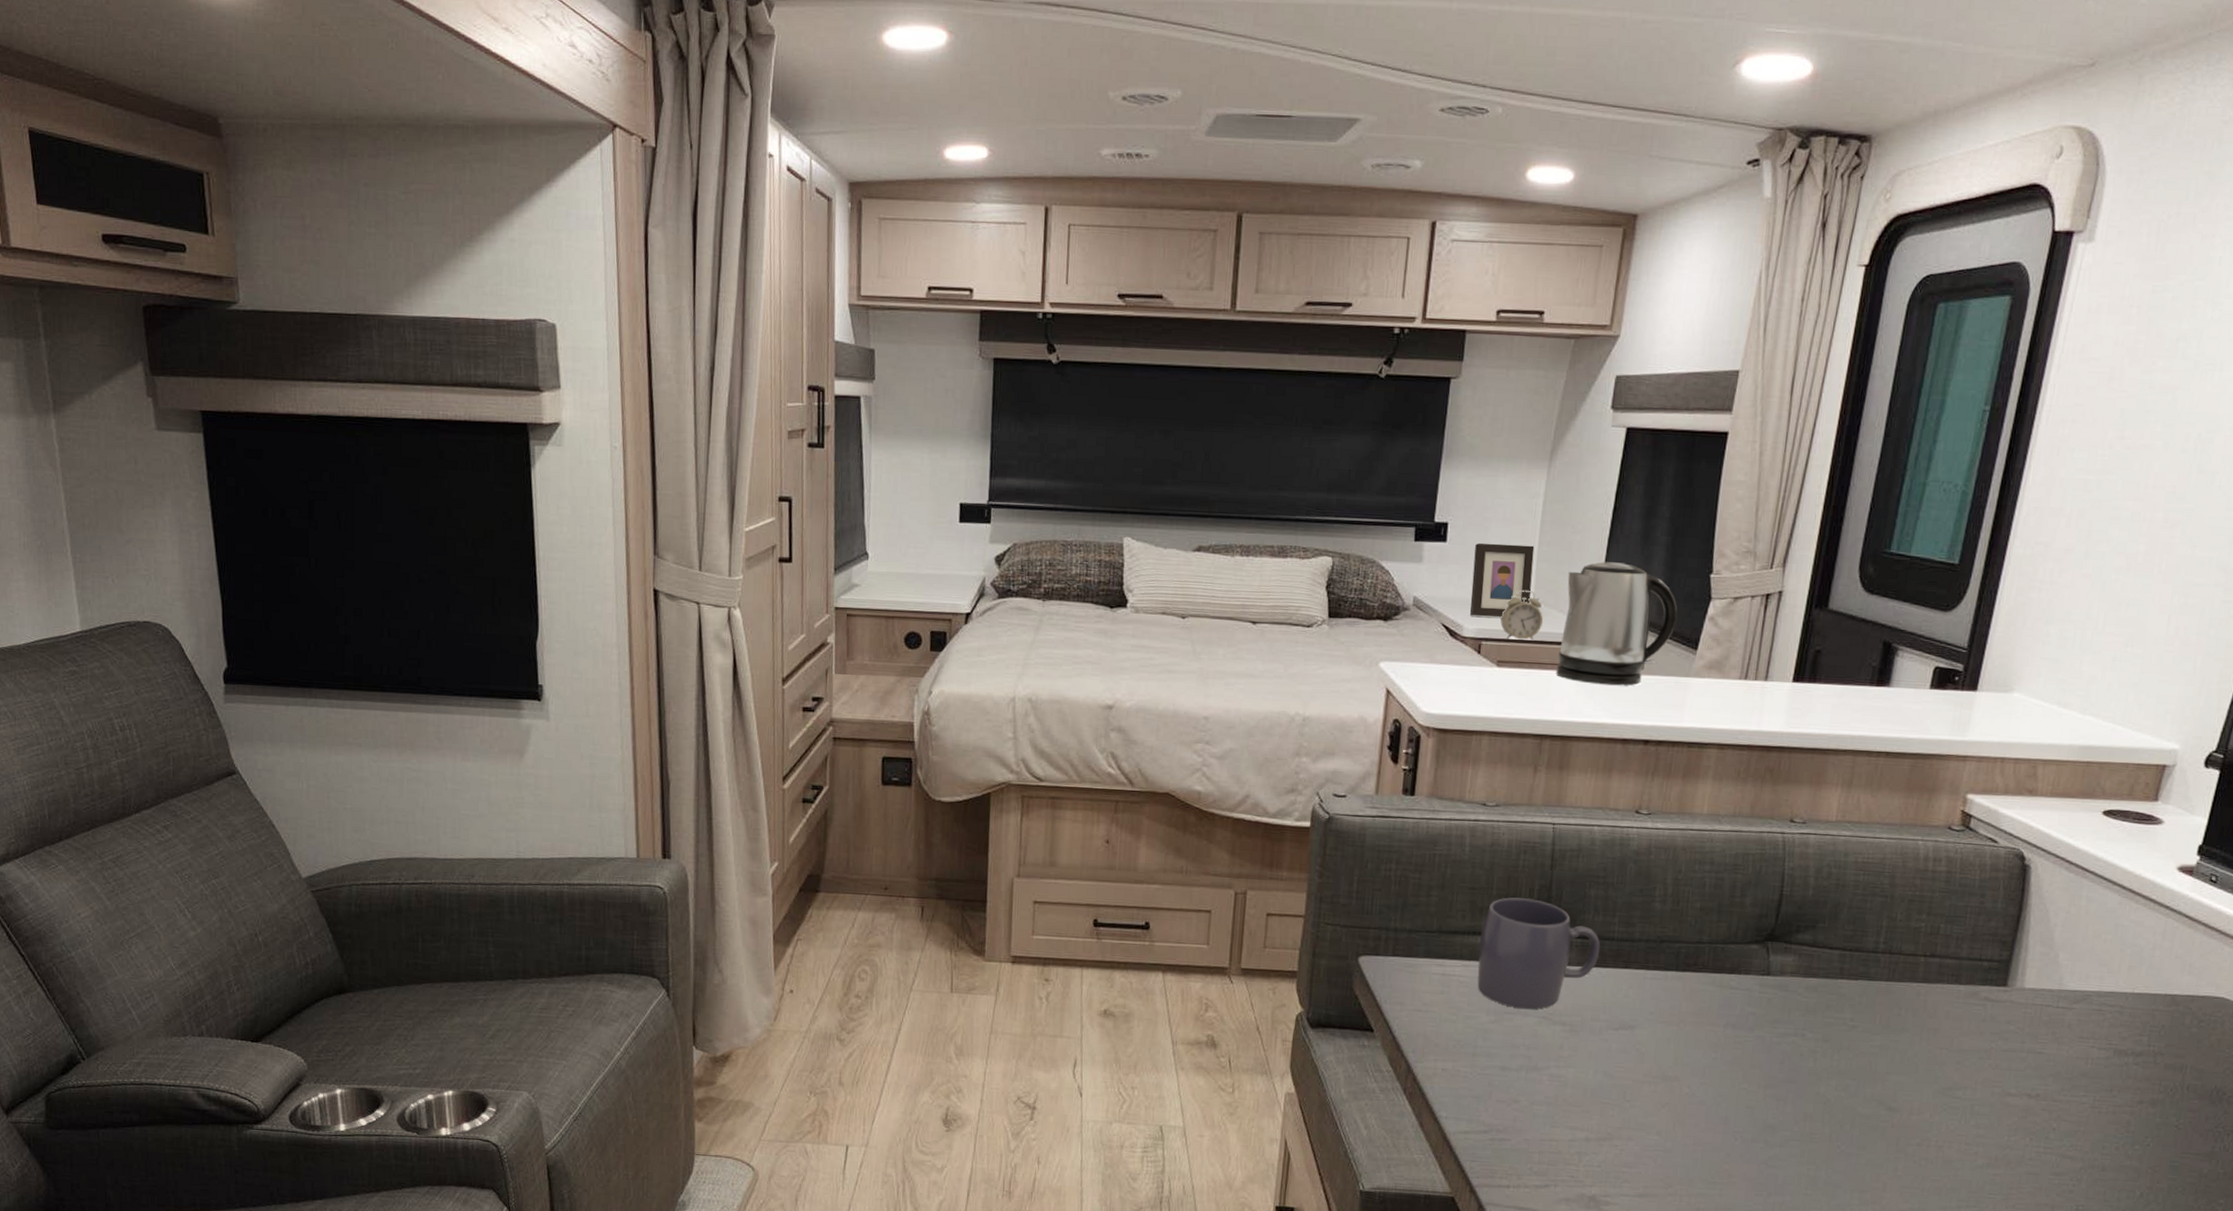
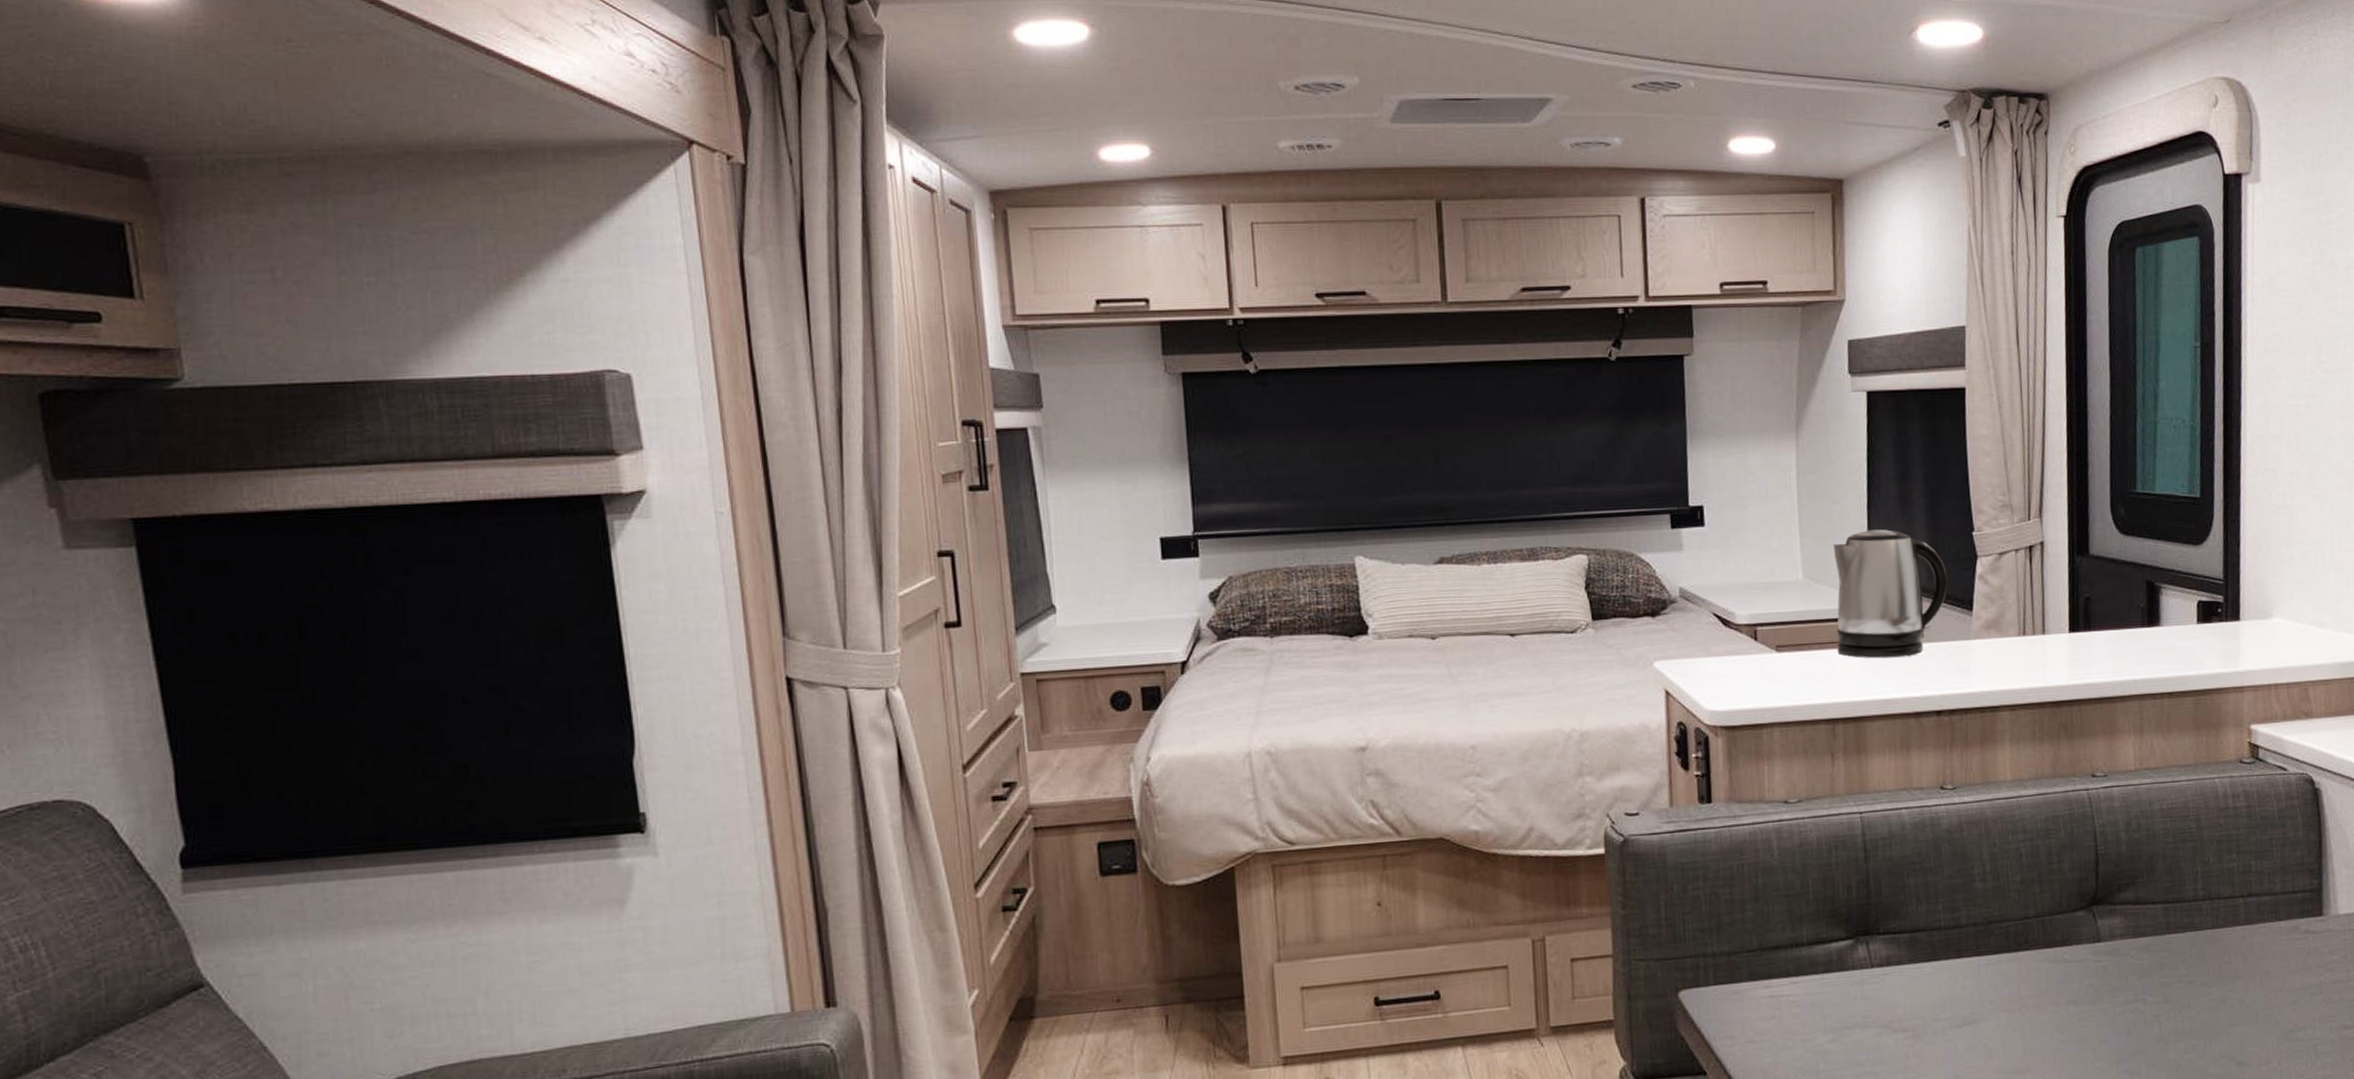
picture frame: present [1470,542,1535,618] -> none [1735,521,1800,602]
mug: present [1477,897,1601,1009] -> none [1804,897,1930,1021]
alarm clock: present [1500,589,1544,642] -> none [1772,567,1816,622]

